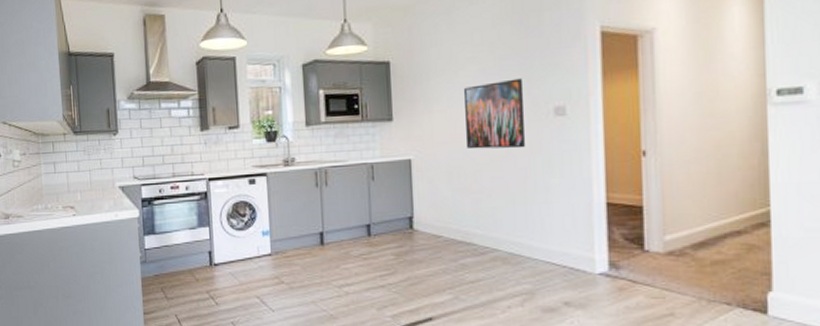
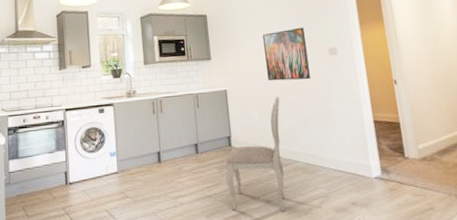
dining chair: none [404,169,480,309] -> present [225,97,286,212]

